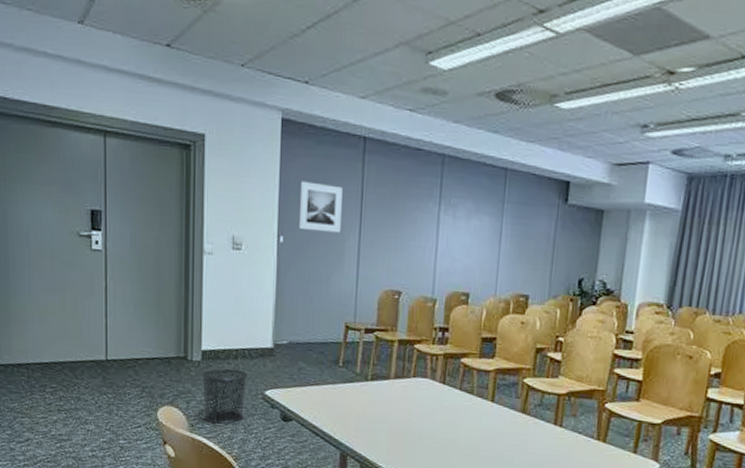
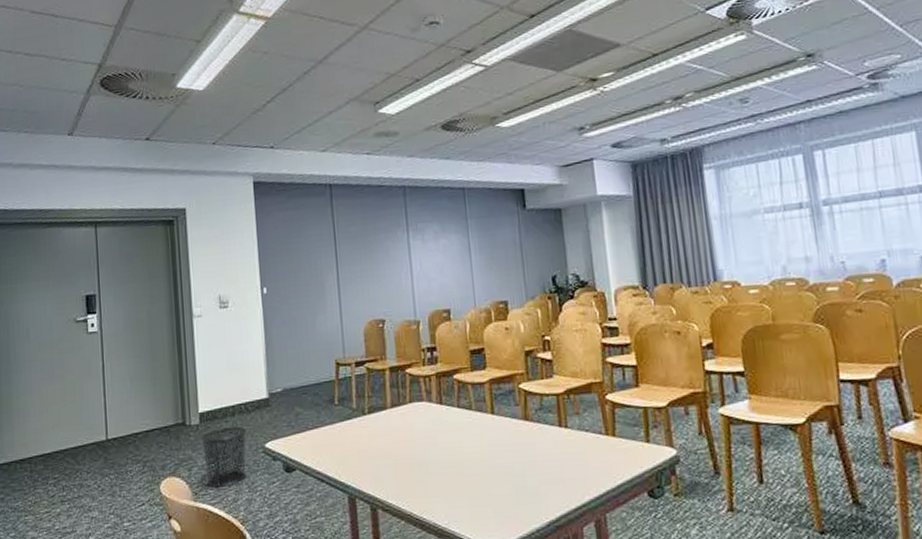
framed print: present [298,181,343,234] -> none [276,232,319,279]

